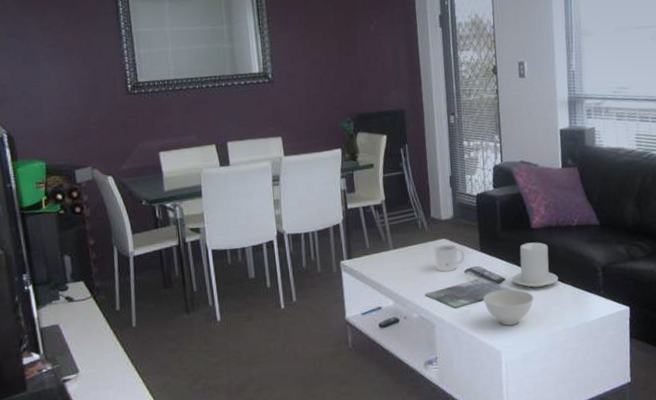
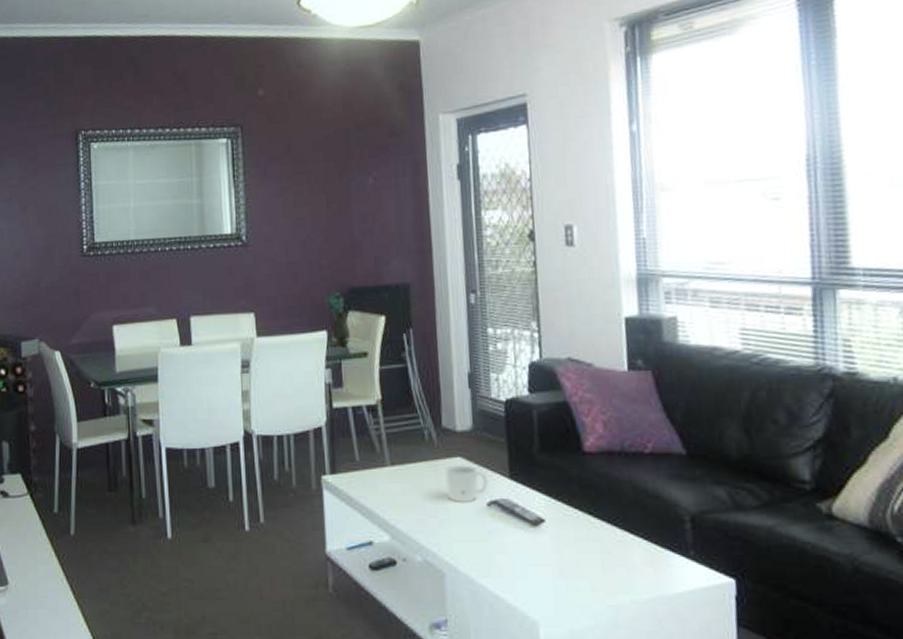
magazine: present [425,278,512,309] -> none [432,515,555,554]
bowl: present [483,289,534,326] -> none [512,535,588,587]
candle: present [512,242,558,288] -> none [555,472,624,536]

